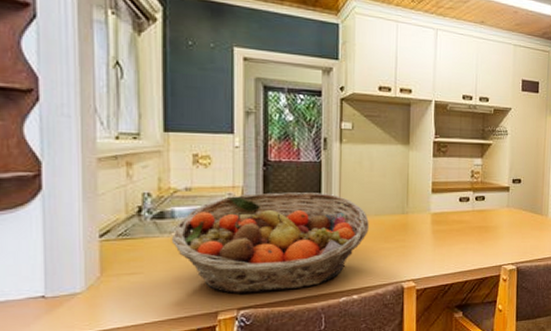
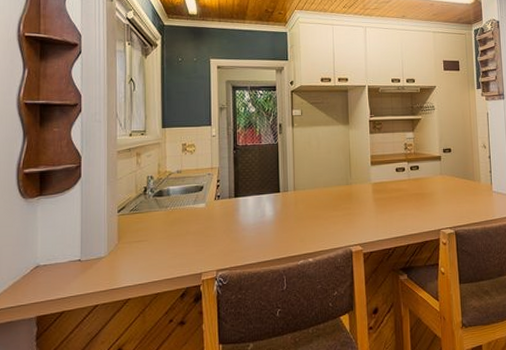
fruit basket: present [171,192,369,294] -> none [167,169,319,257]

